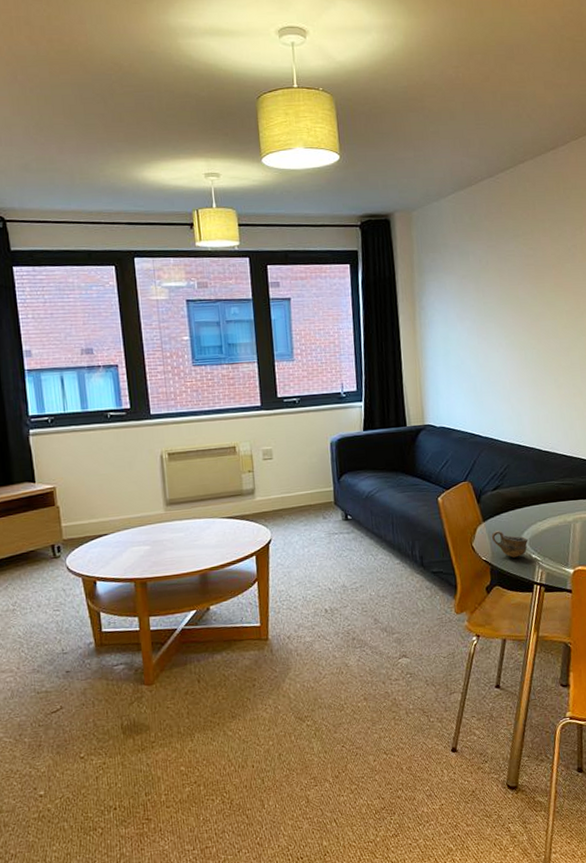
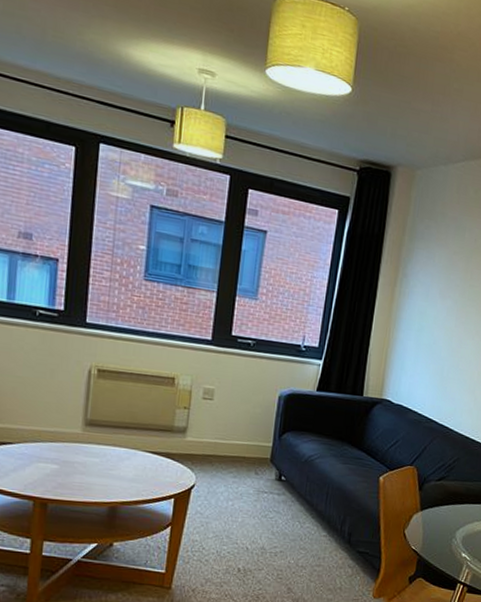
cup: present [491,530,528,558] -> none [425,521,462,553]

